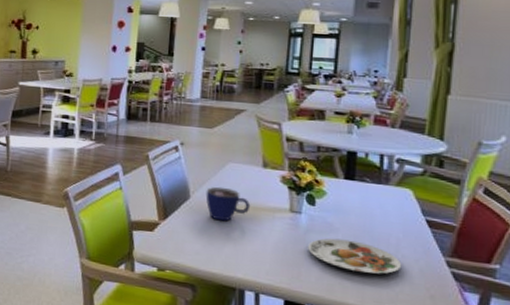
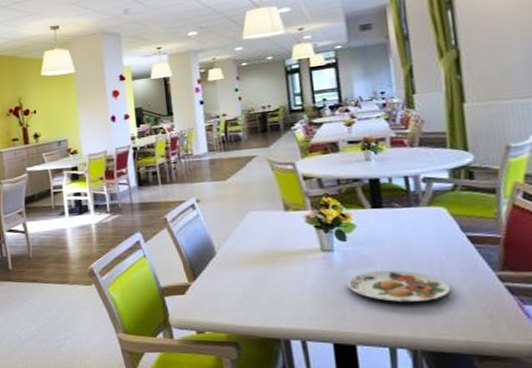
cup: present [205,186,251,222] -> none [231,237,280,273]

